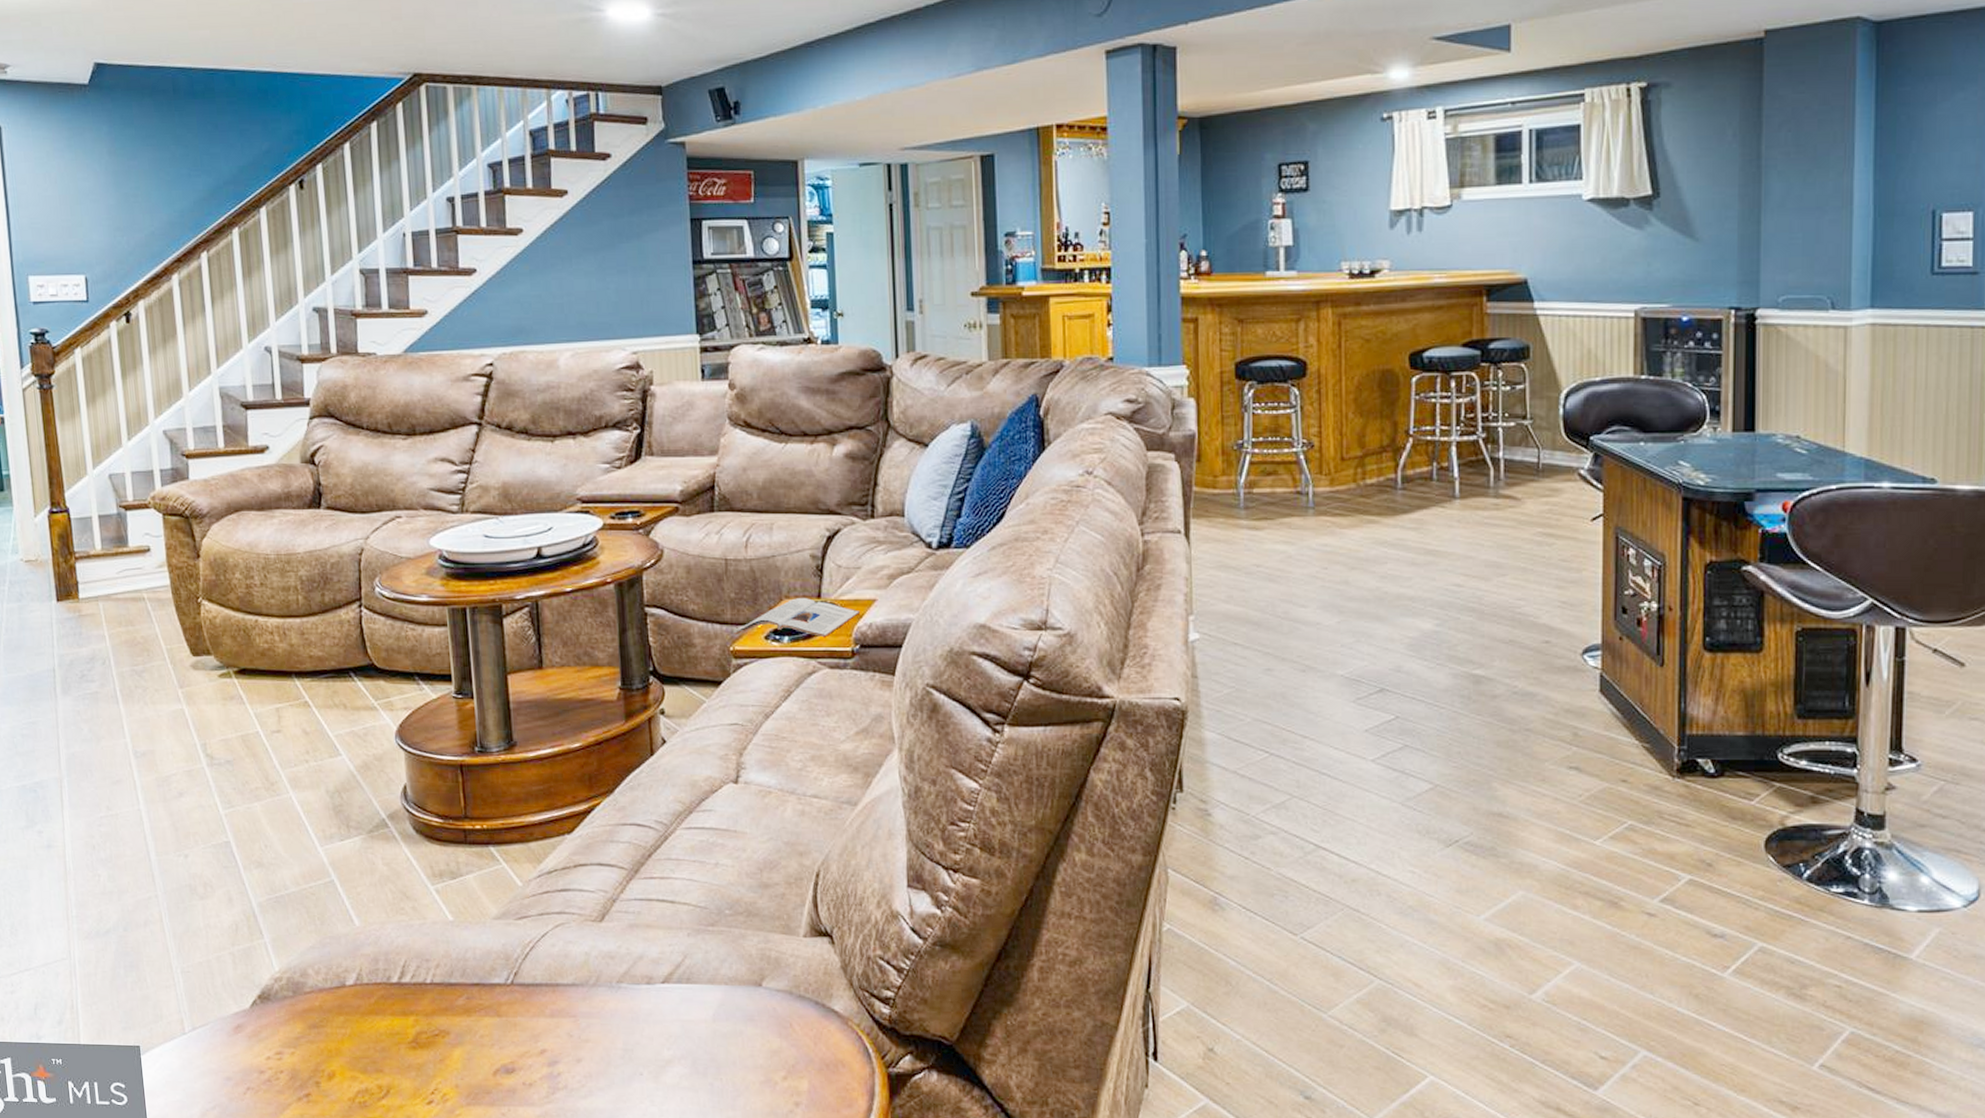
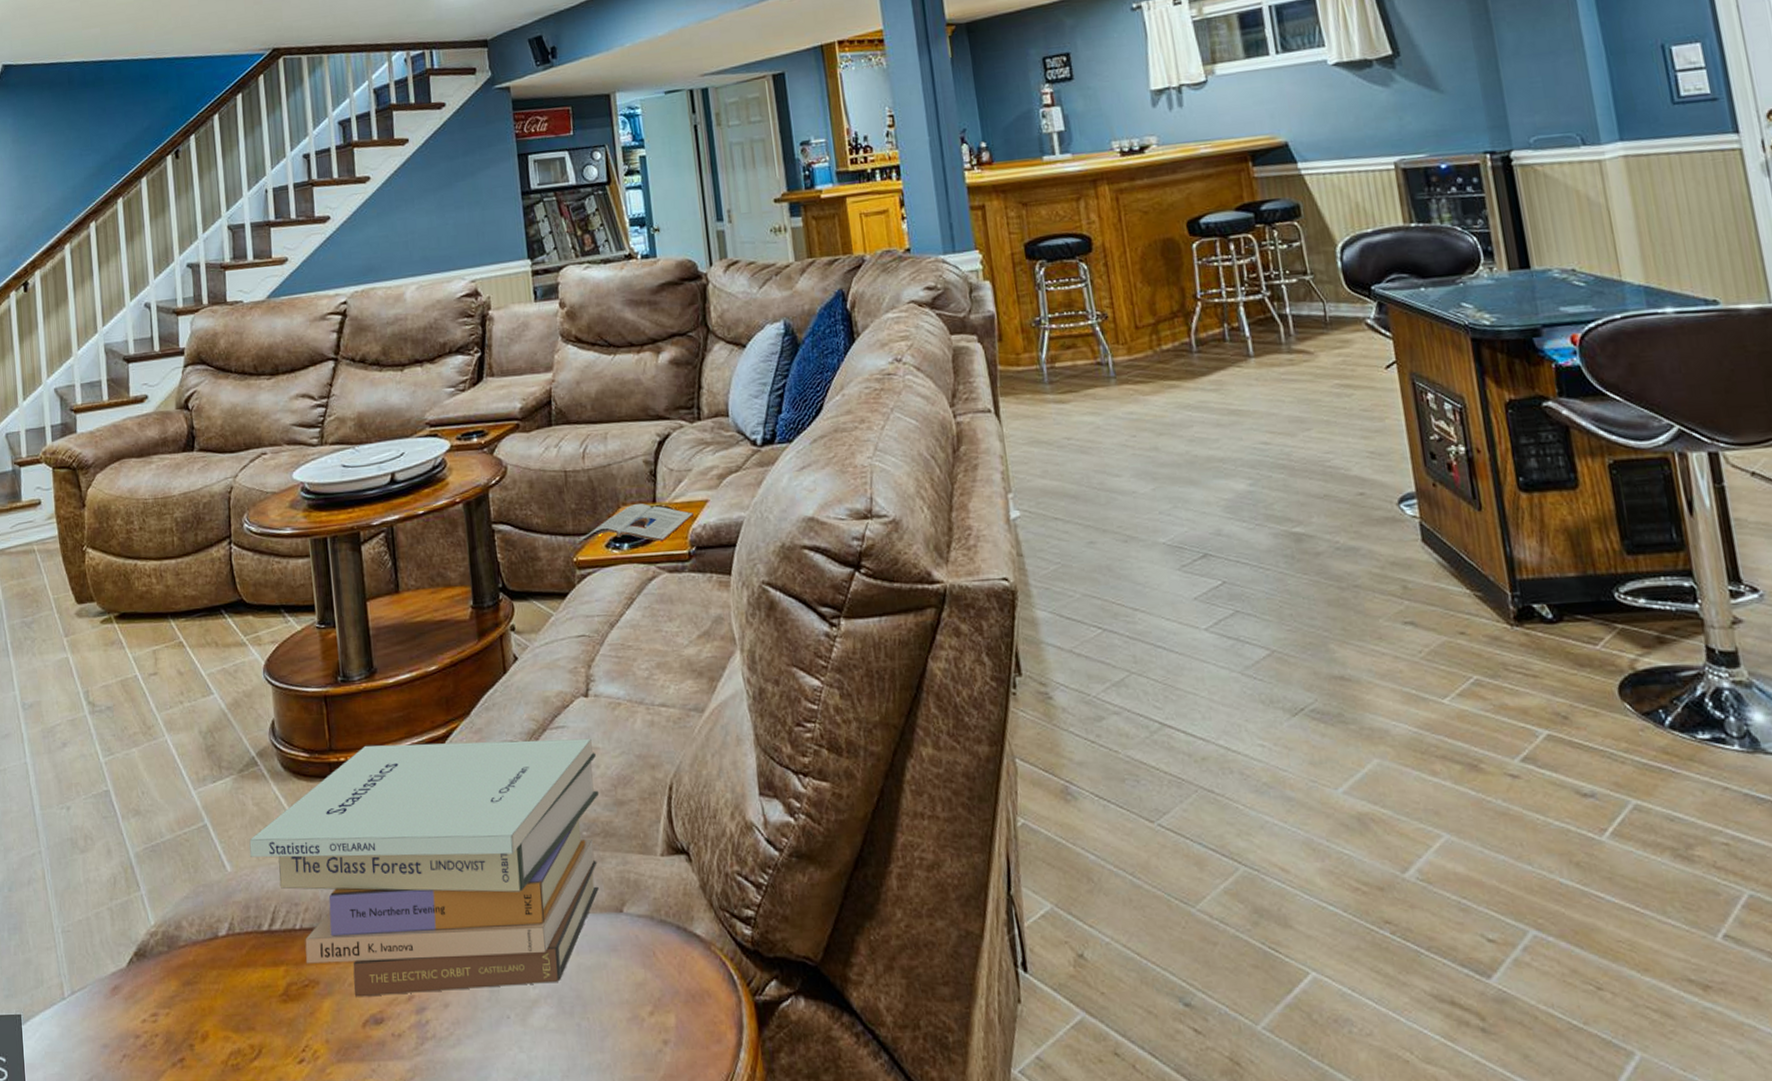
books: none [379,815,744,1049] -> present [249,738,599,997]

